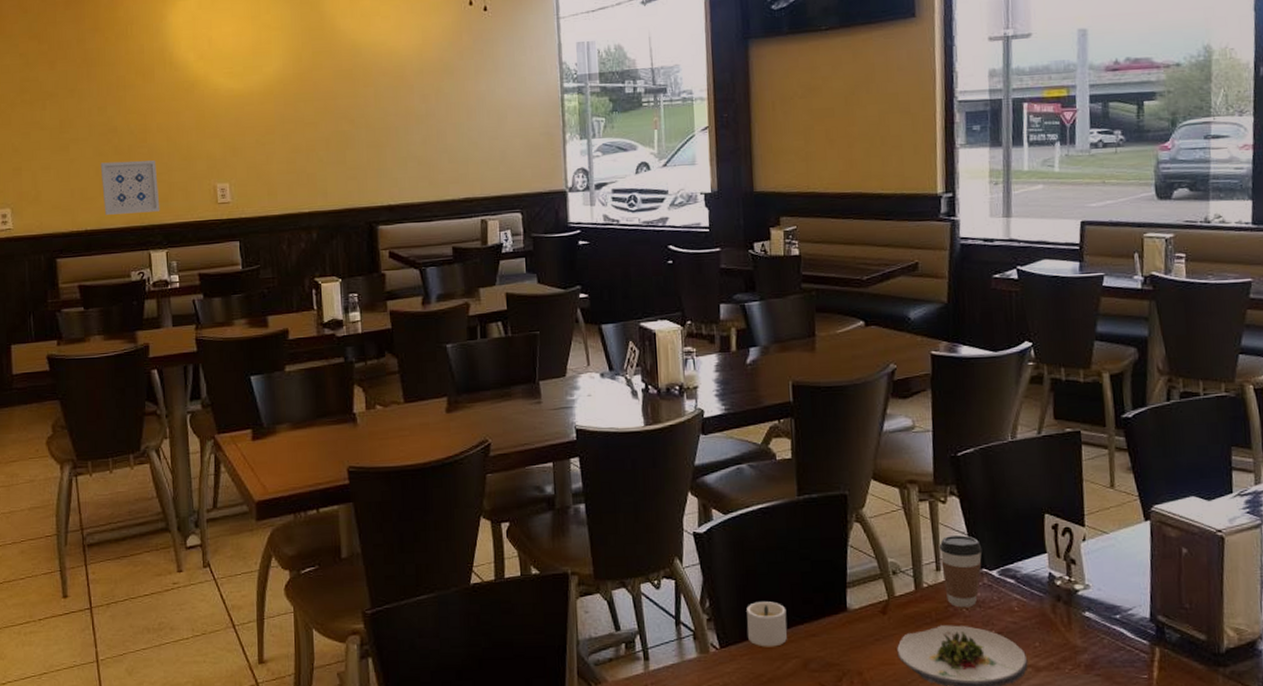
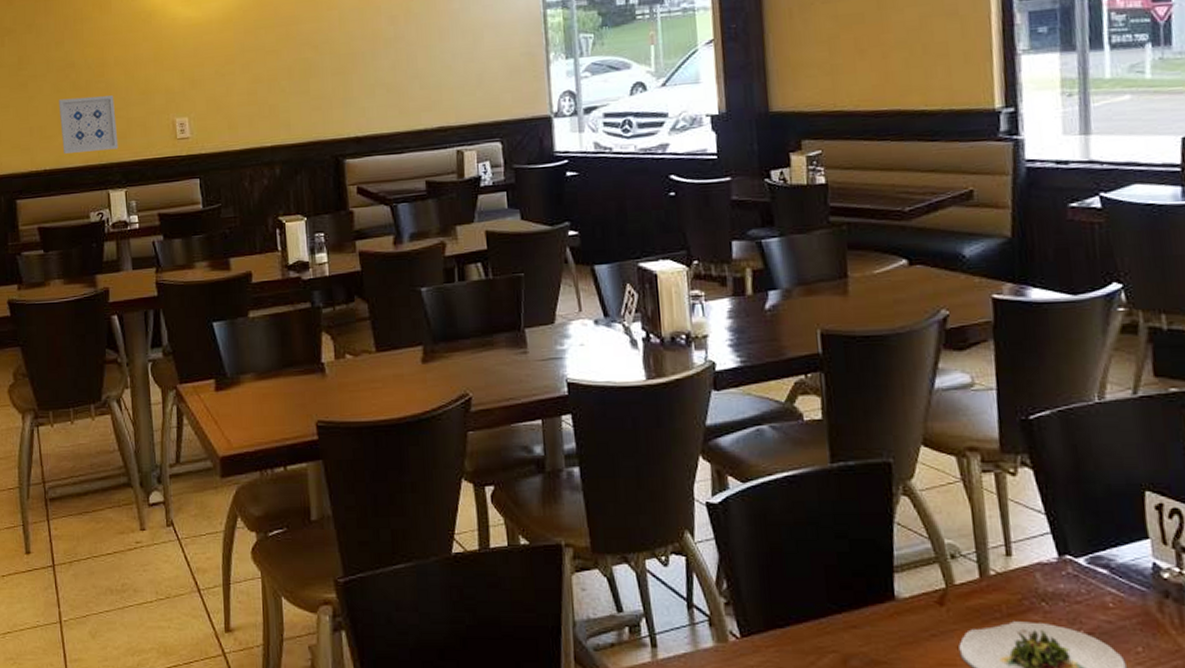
candle: present [747,601,787,647] -> none [772,585,822,639]
coffee cup: present [939,535,983,608] -> none [1008,514,1065,601]

